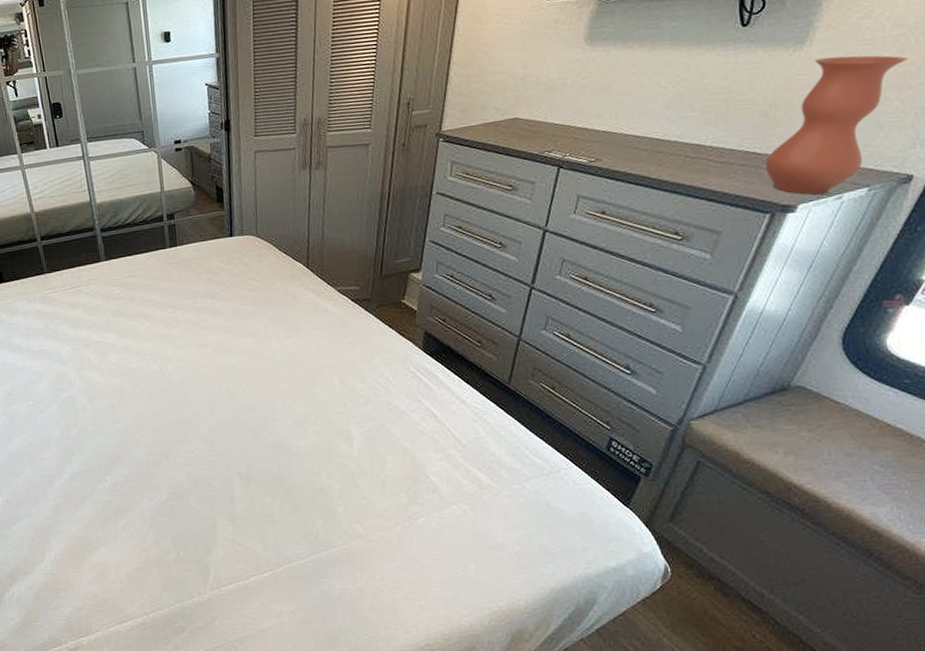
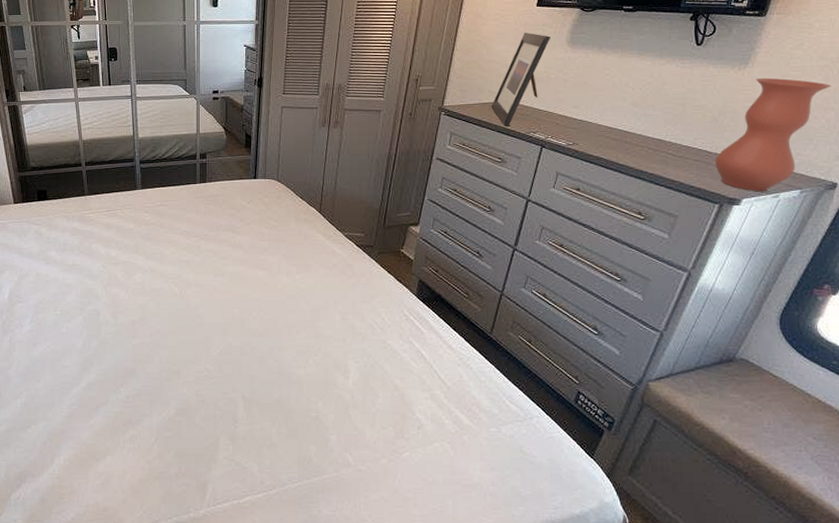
picture frame: none [497,32,566,149] -> present [491,32,551,127]

